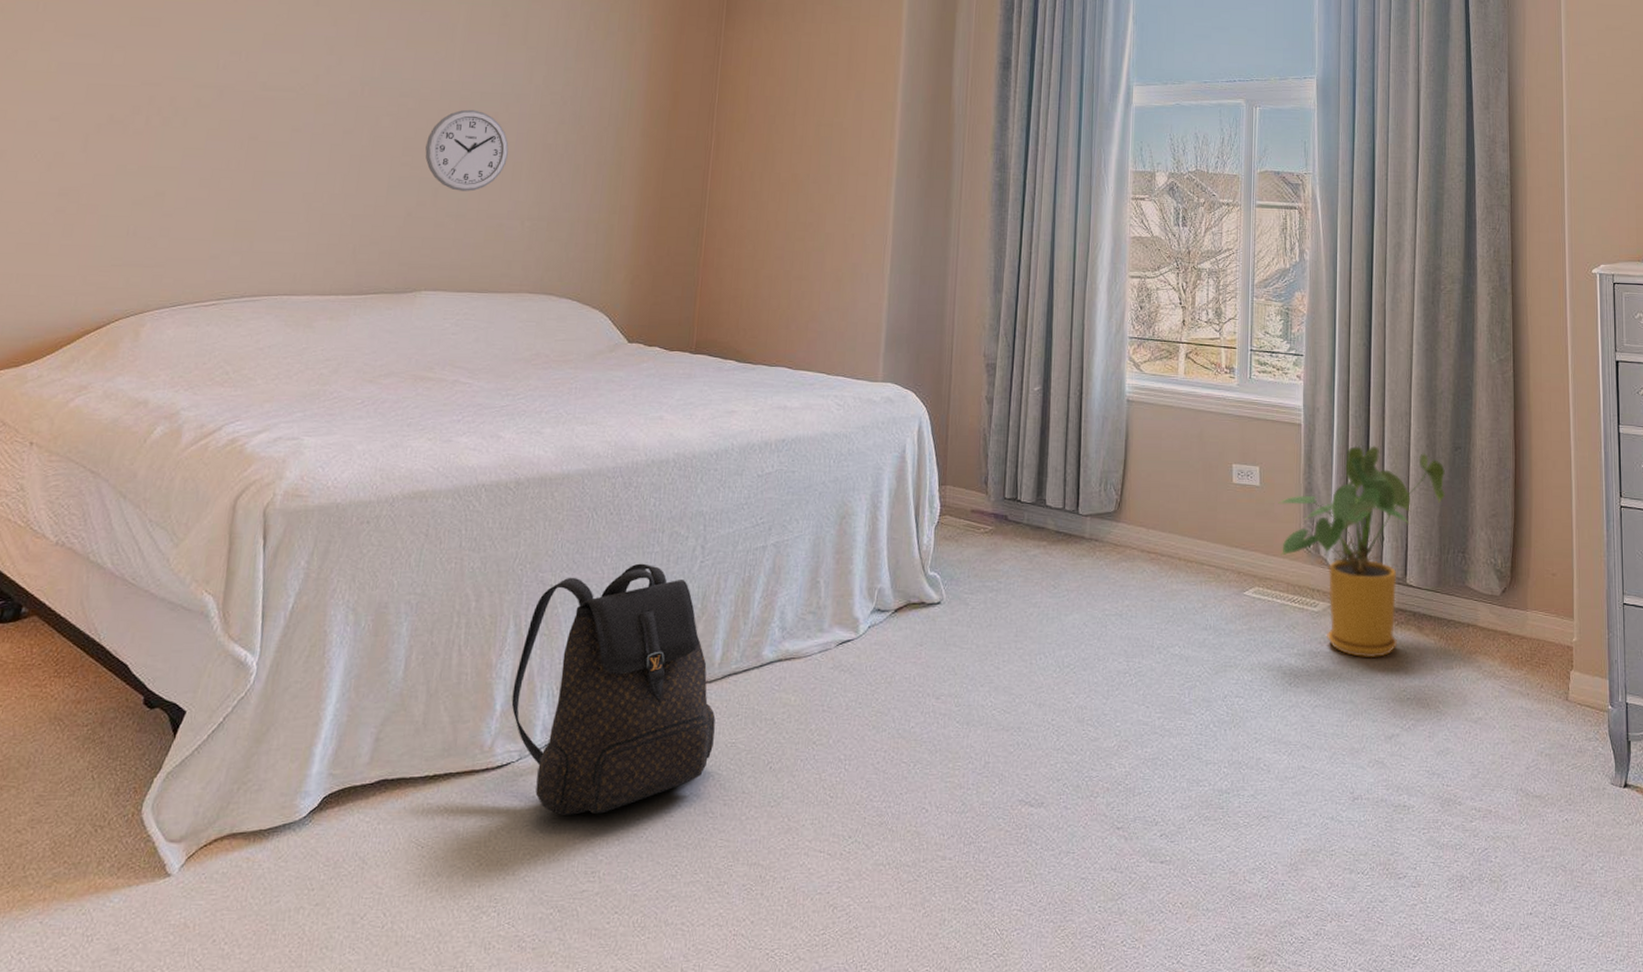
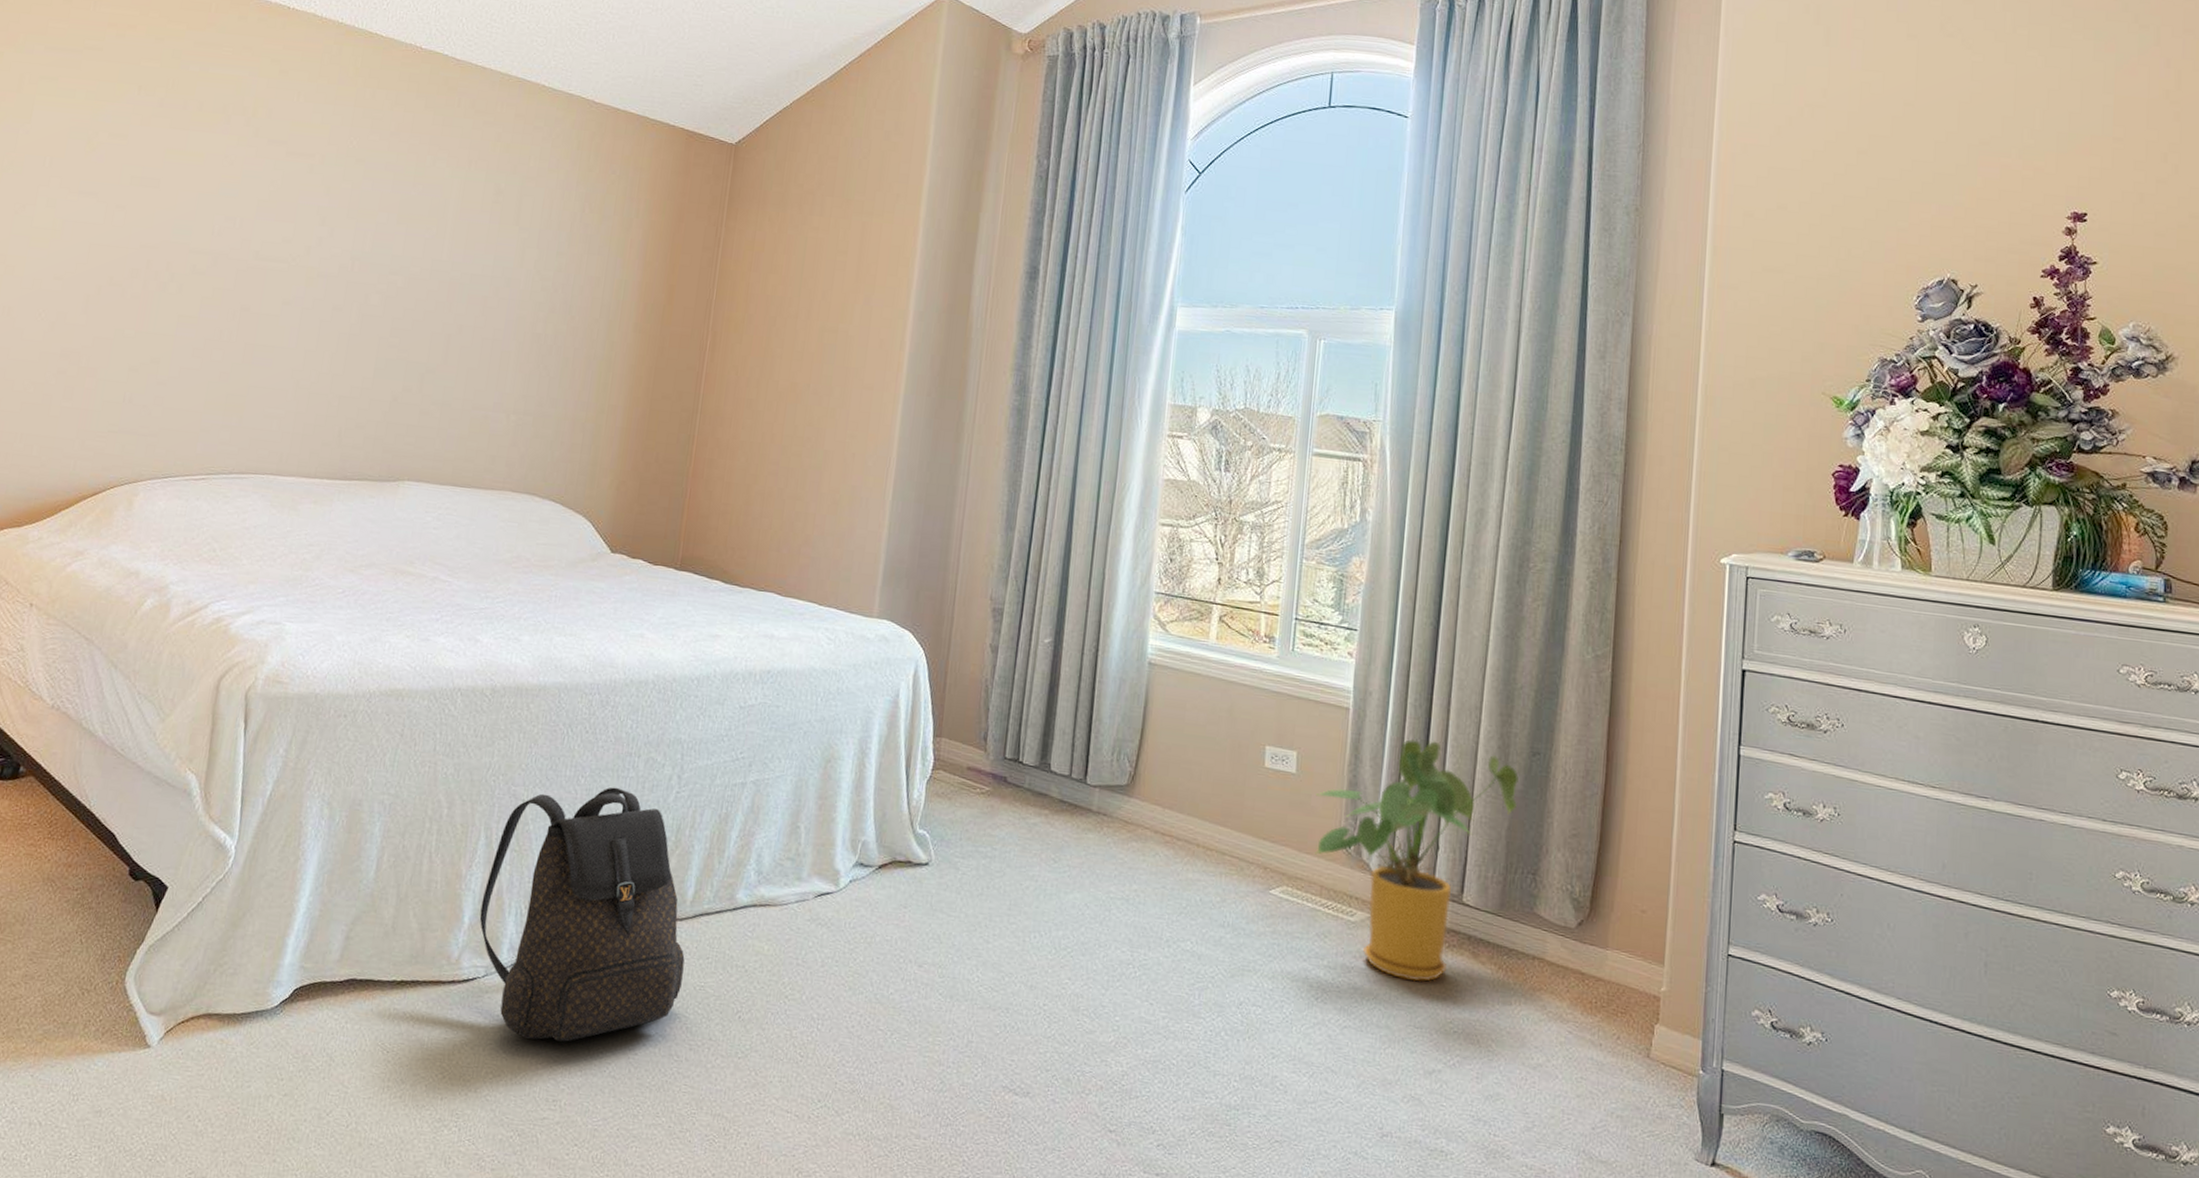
wall clock: present [425,109,509,191] -> none [412,291,497,379]

